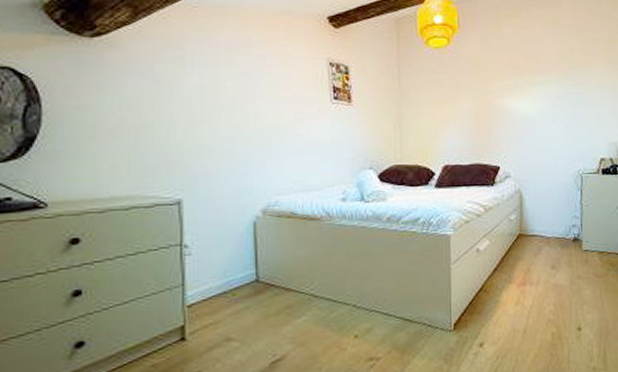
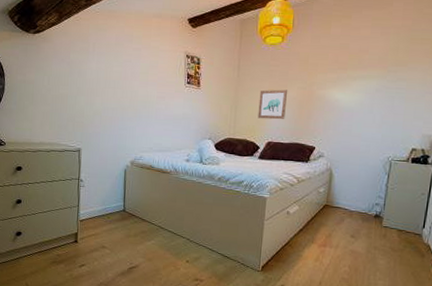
wall art: none [428,101,461,138] -> present [258,89,287,120]

